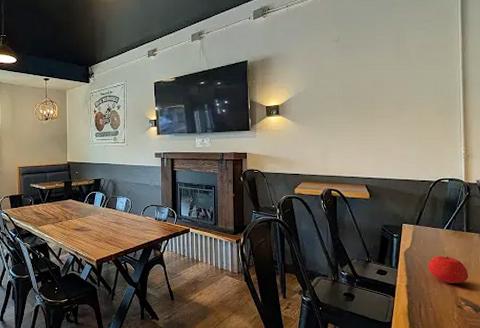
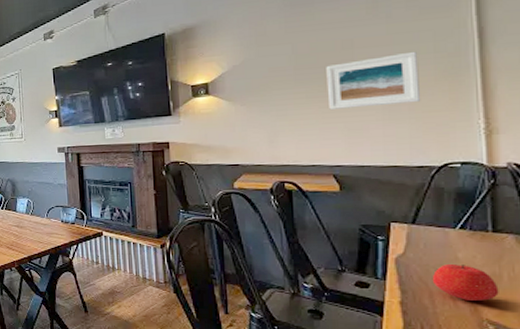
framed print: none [364,92,426,133] -> present [326,51,421,110]

